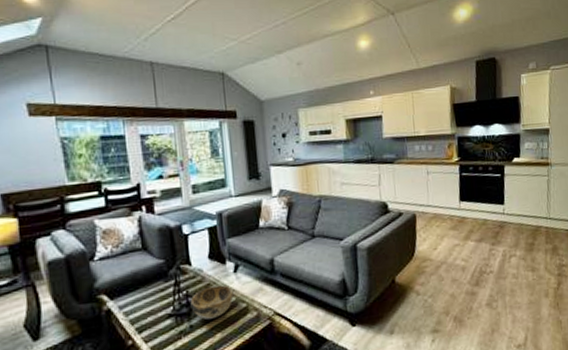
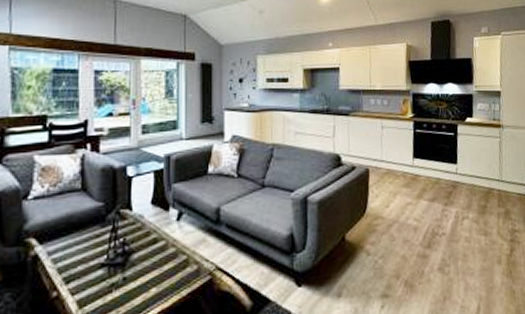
decorative bowl: present [190,285,234,320] -> none [126,233,174,272]

